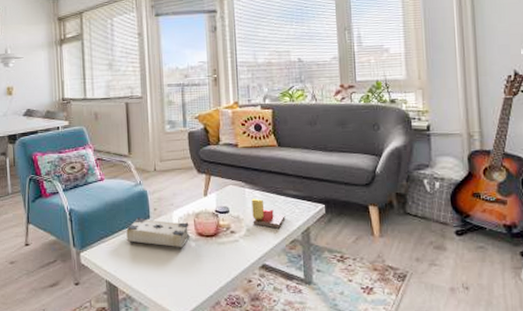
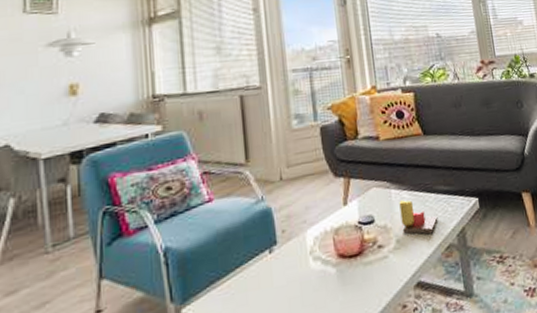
book: present [126,217,190,249] -> none [246,242,329,283]

